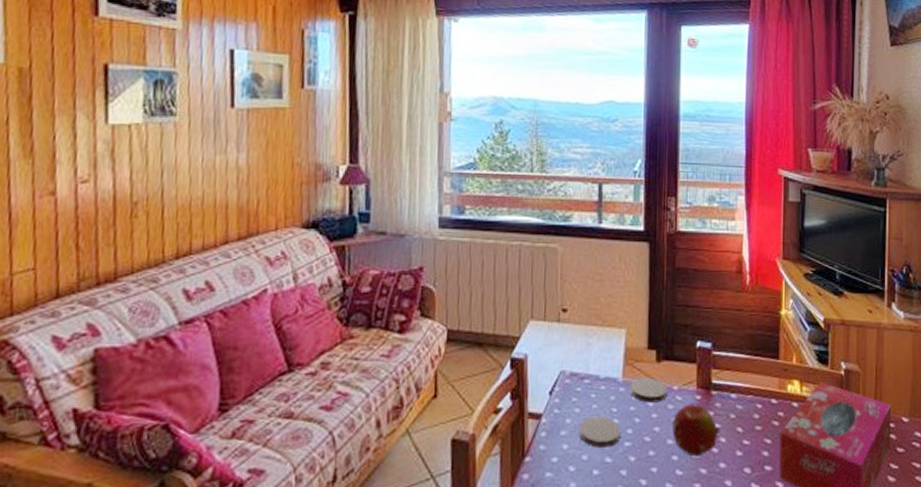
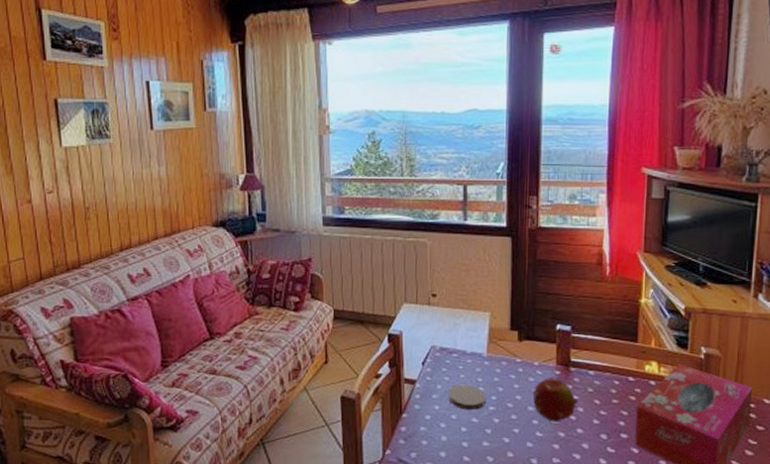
coaster: present [630,377,667,403] -> none [494,354,528,375]

